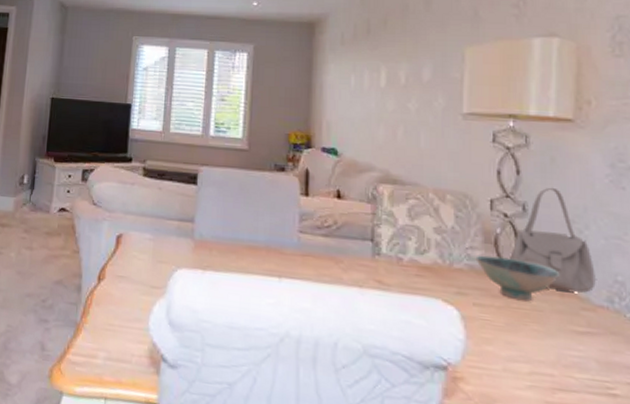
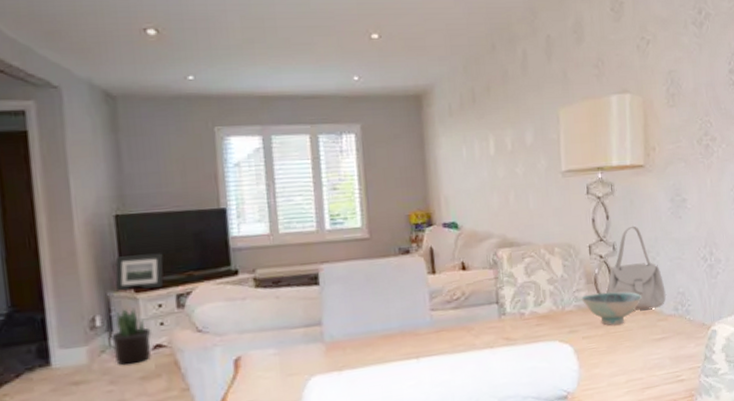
planter: none [31,173,60,221] -> present [111,308,151,365]
picture frame: none [42,131,79,161] -> present [115,253,164,292]

